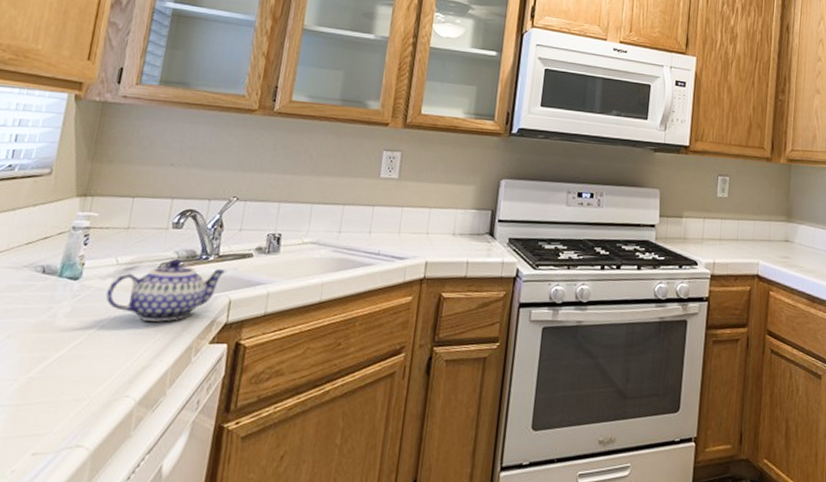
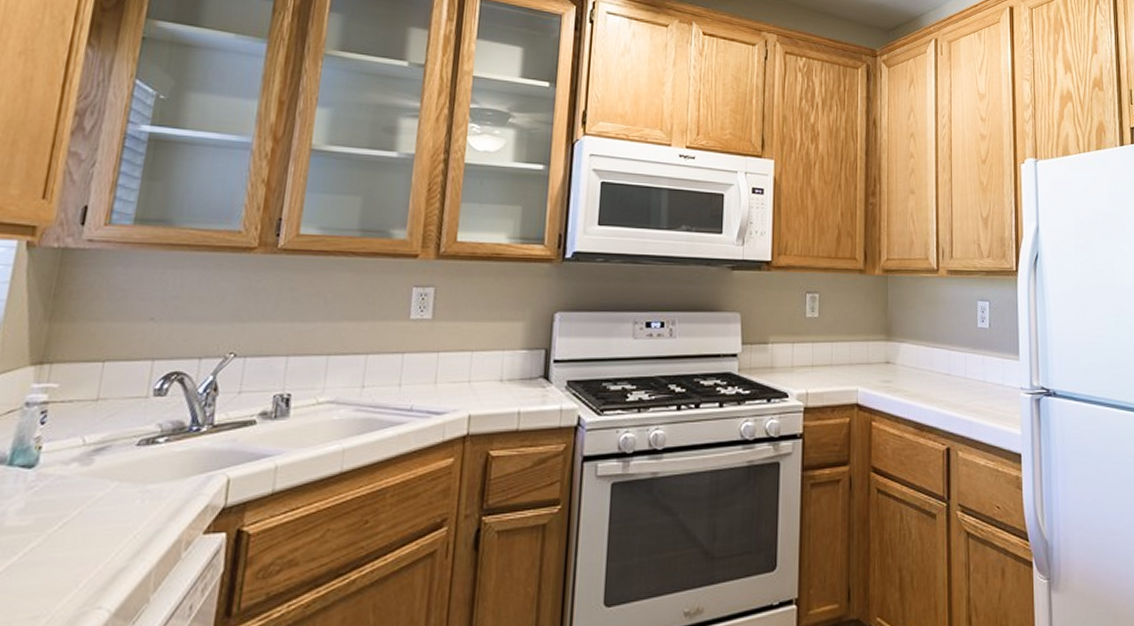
teapot: present [105,259,228,322] -> none [69,434,225,512]

